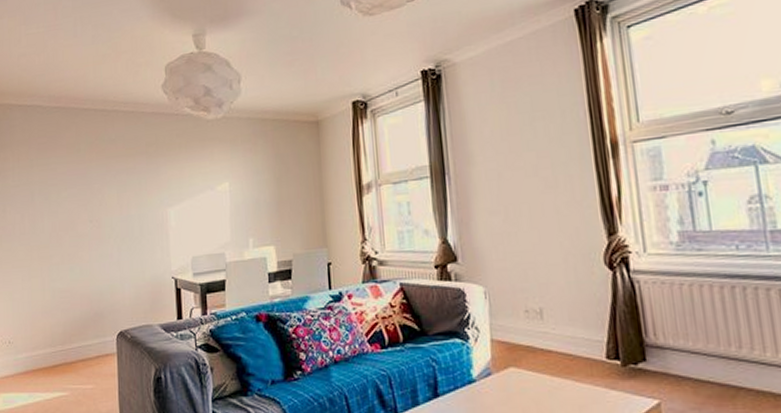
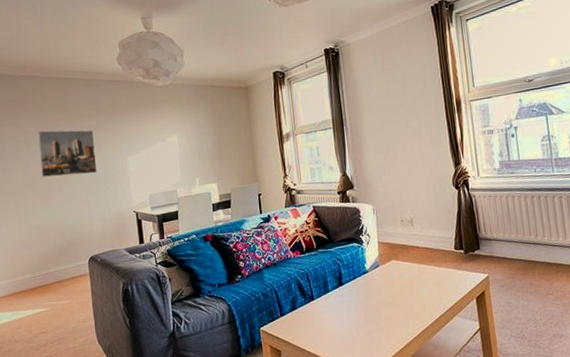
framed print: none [69,173,133,230] -> present [38,130,98,177]

